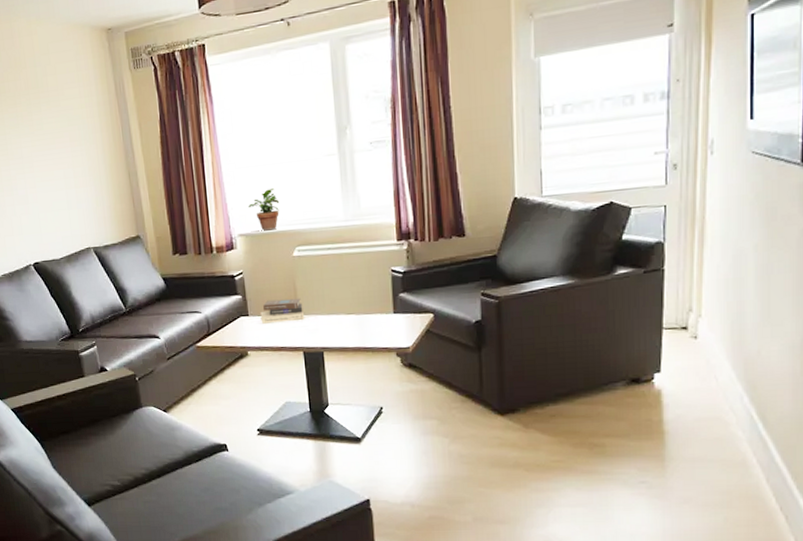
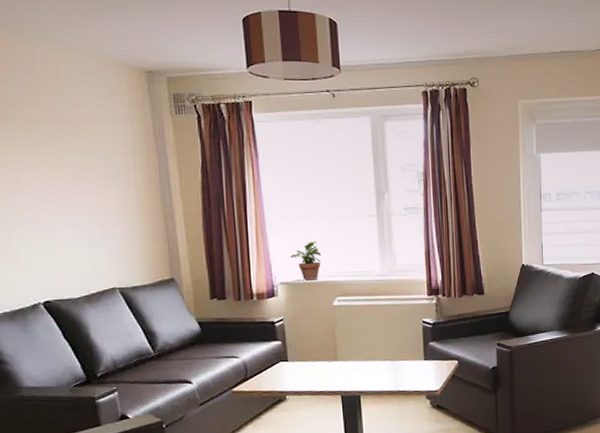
books: present [260,298,305,324] -> none [300,344,343,369]

